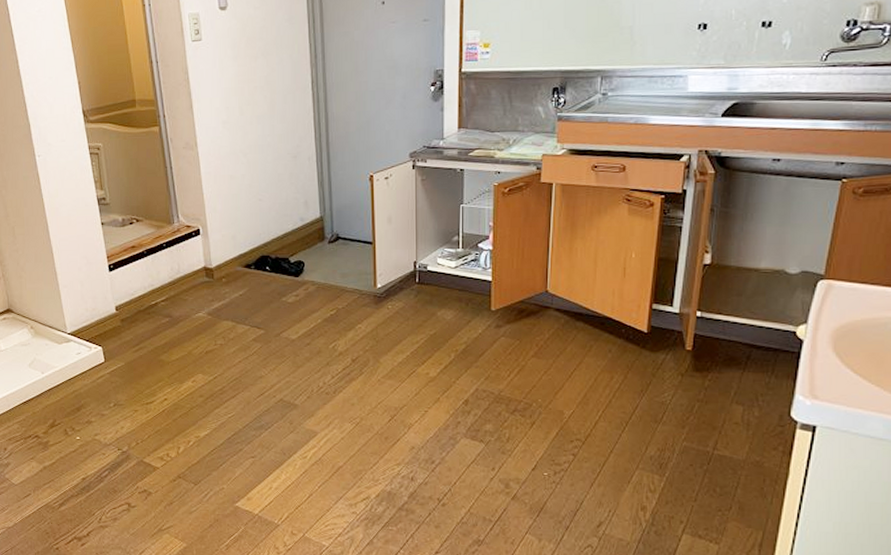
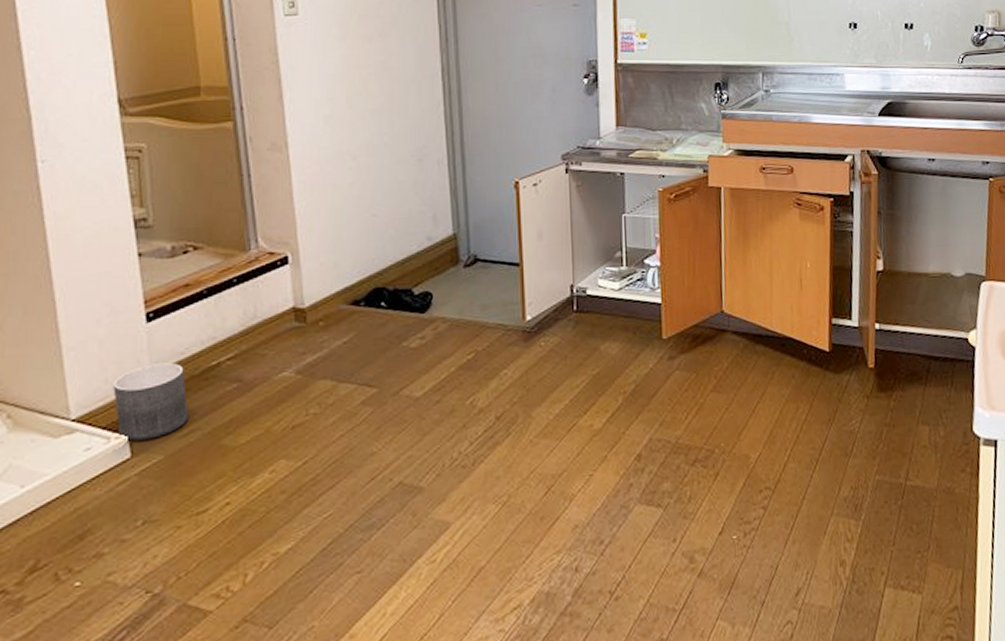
planter: none [91,300,138,351] -> present [113,362,188,441]

